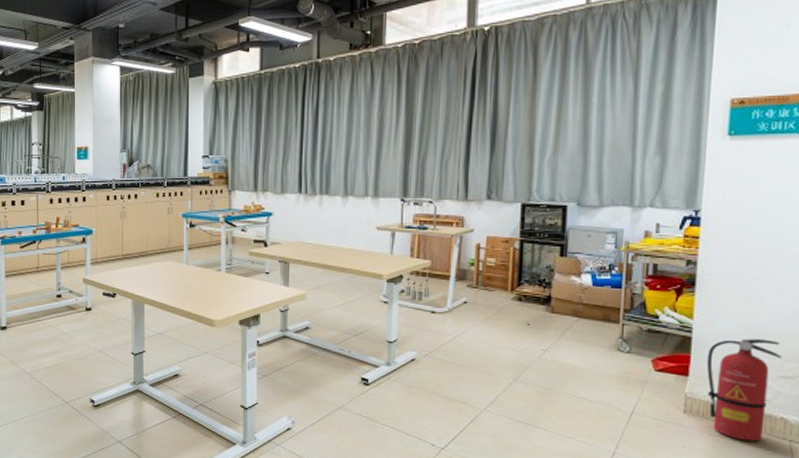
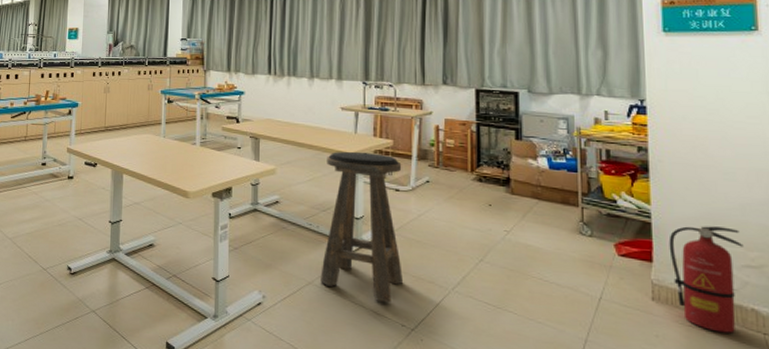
stool: none [351,273,439,423] -> present [321,151,403,302]

